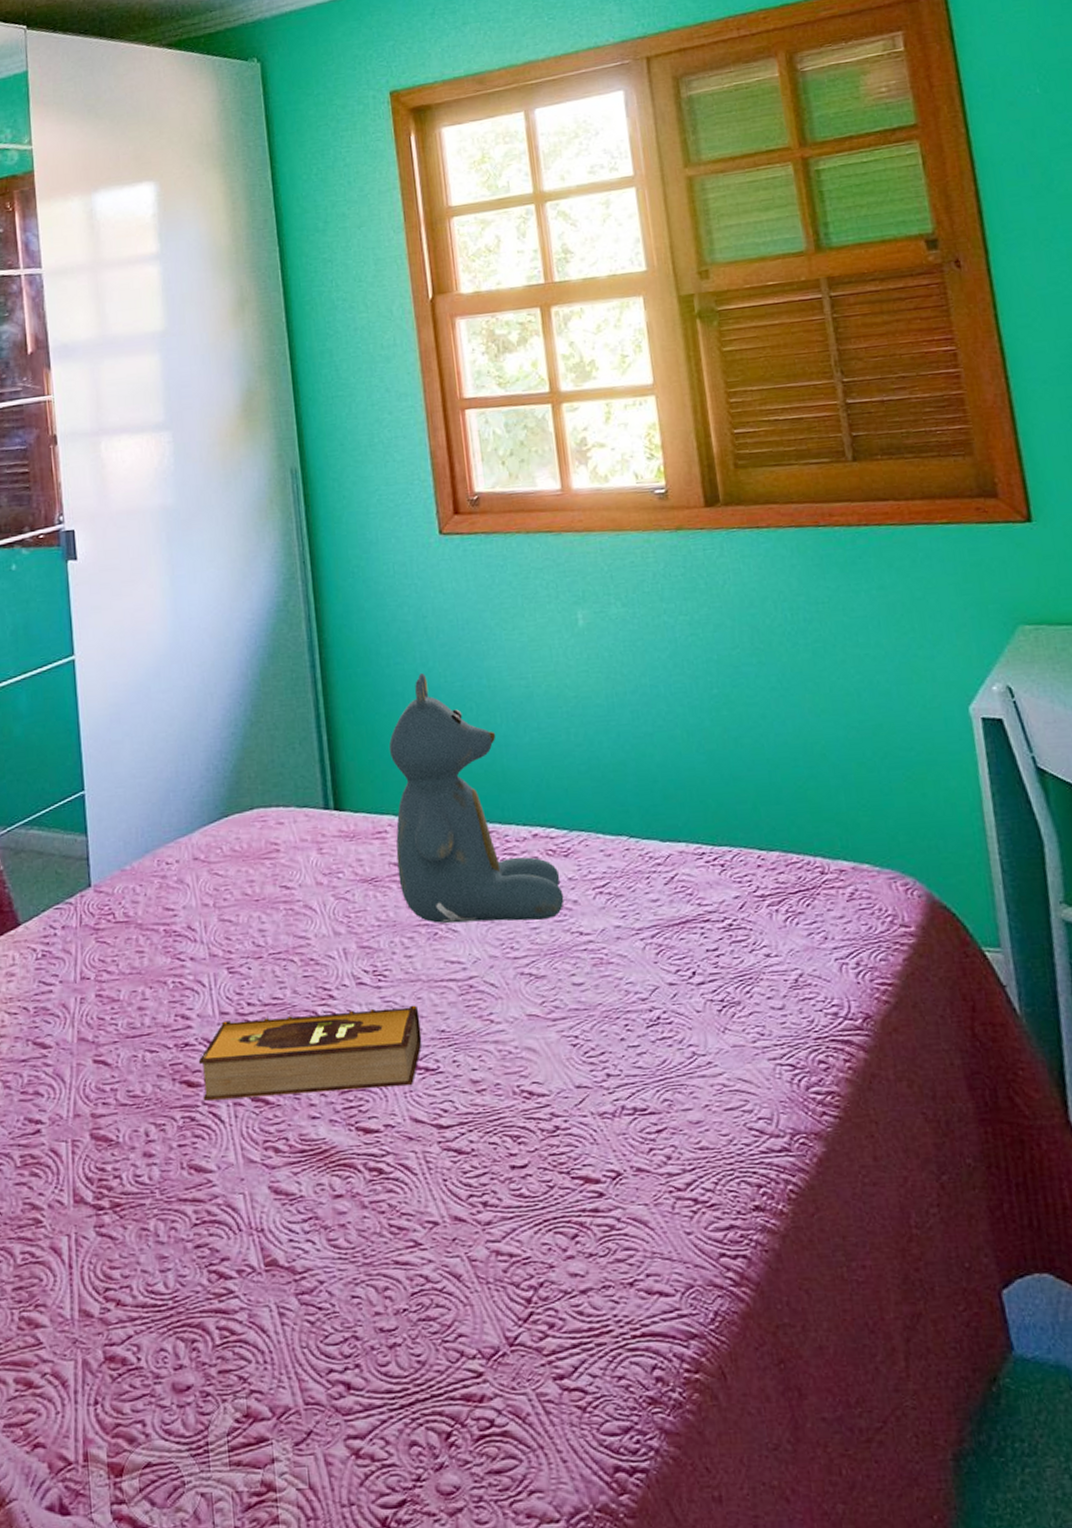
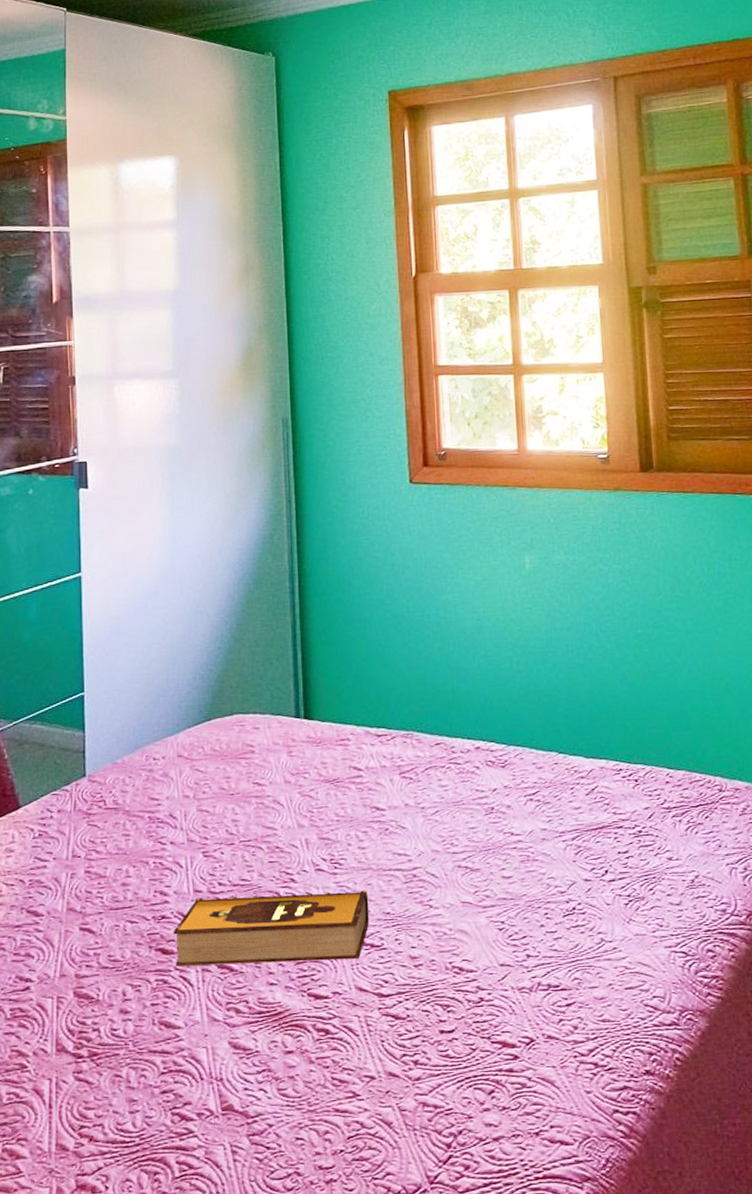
teddy bear: present [389,673,564,924] -> none [355,604,499,822]

